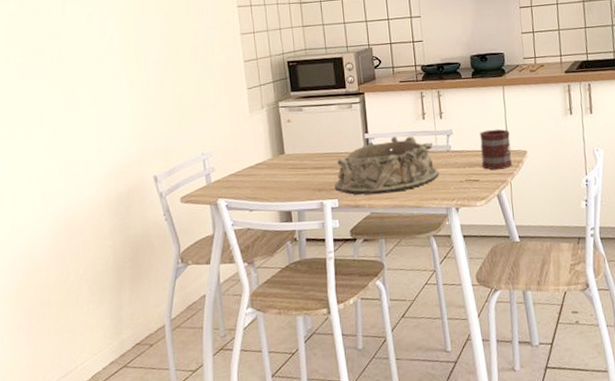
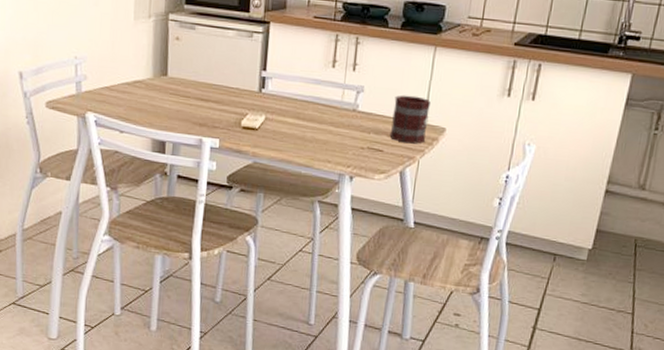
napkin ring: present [334,136,439,195] -> none [217,80,339,145]

